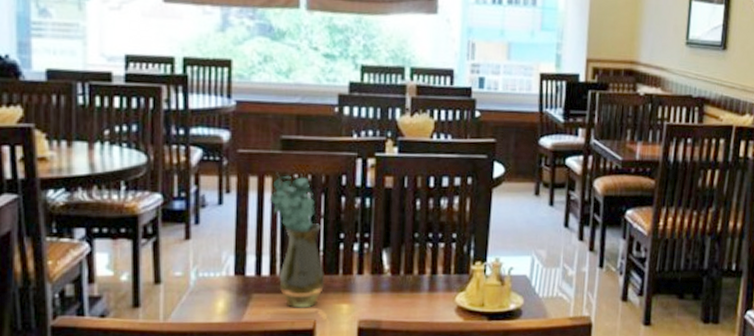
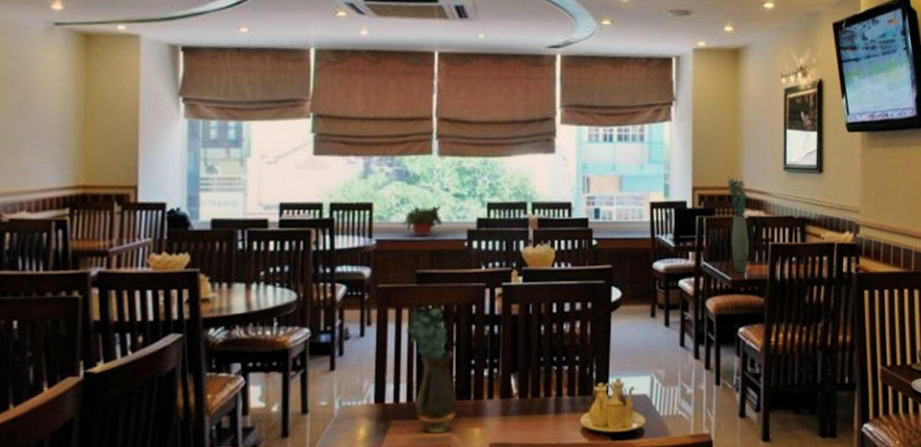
potted plant: none [265,65,311,97] -> present [402,205,443,234]
vase: none [624,48,645,153] -> present [727,175,749,272]

